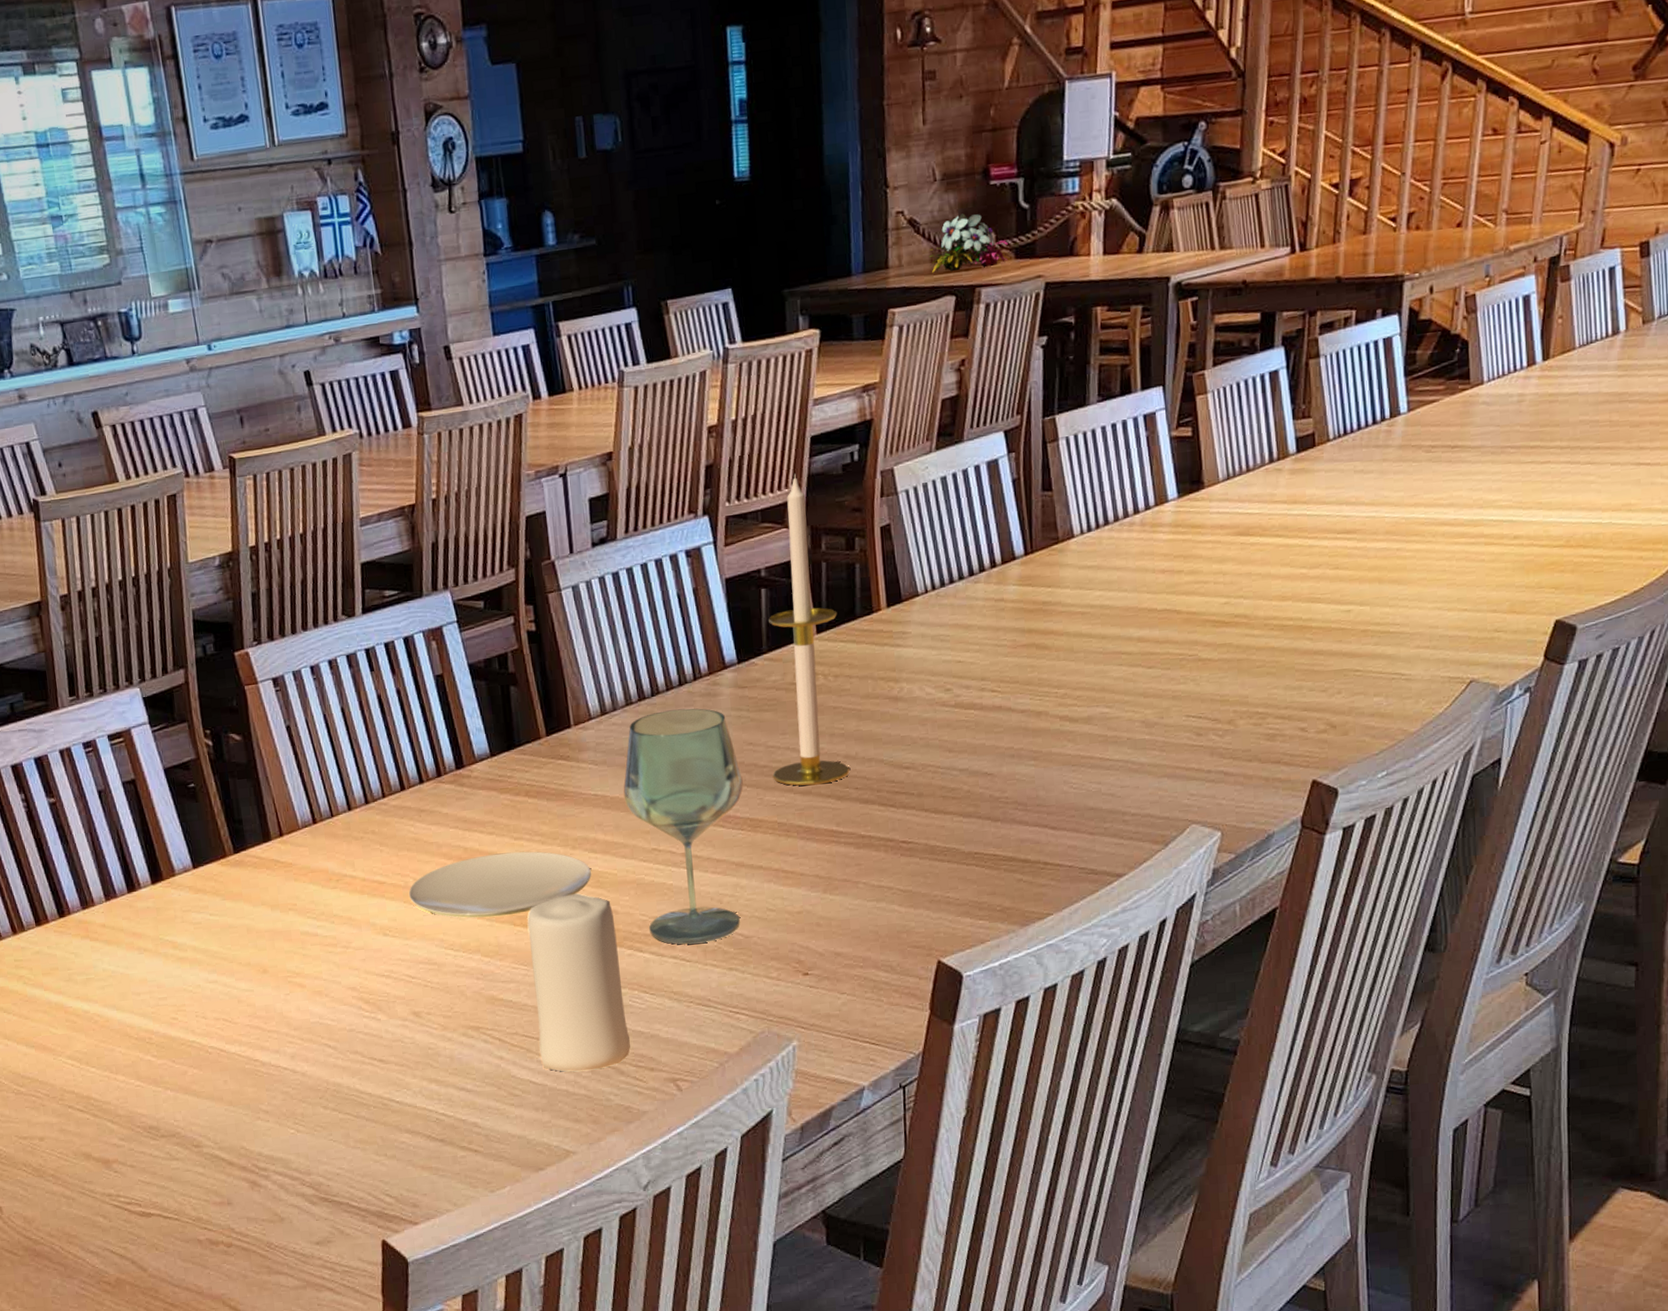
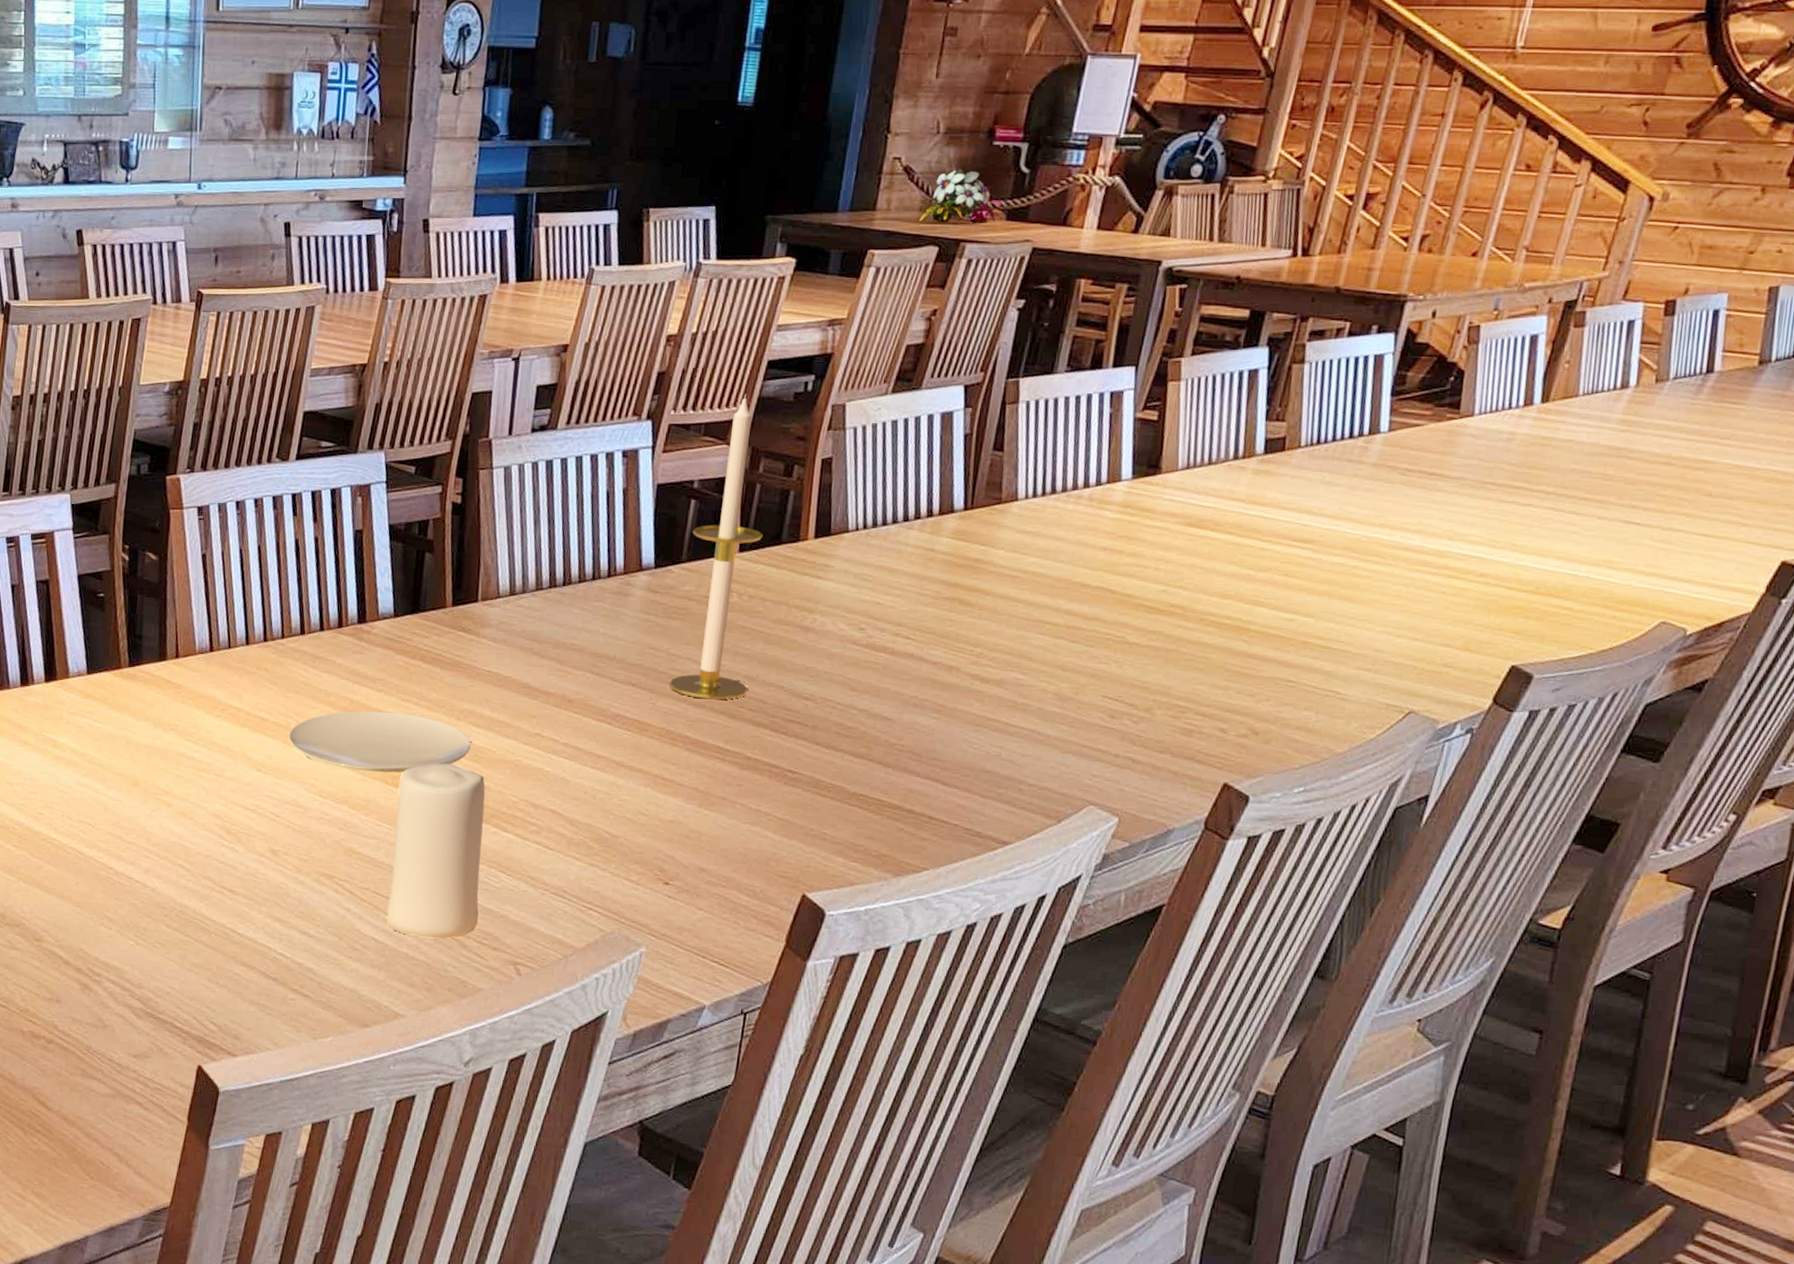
wine glass: present [623,708,744,945] -> none [516,601,639,835]

